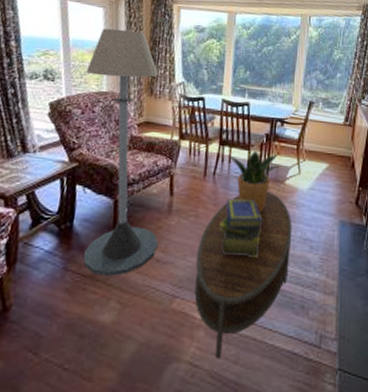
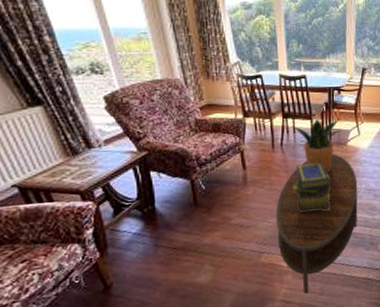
floor lamp: present [83,28,159,276] -> none [135,12,240,246]

